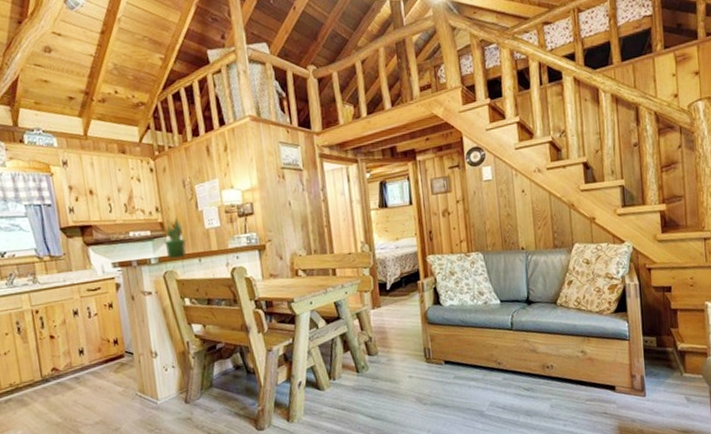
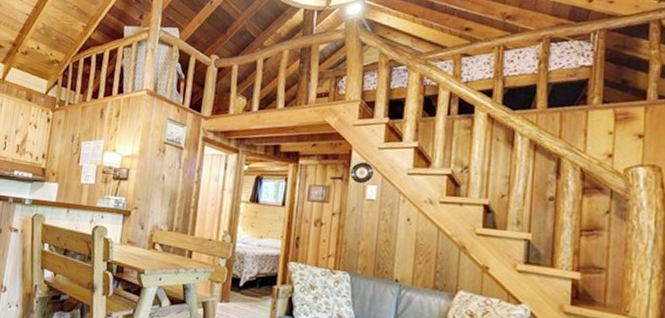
planter: present [163,217,187,260] -> none [41,166,62,206]

